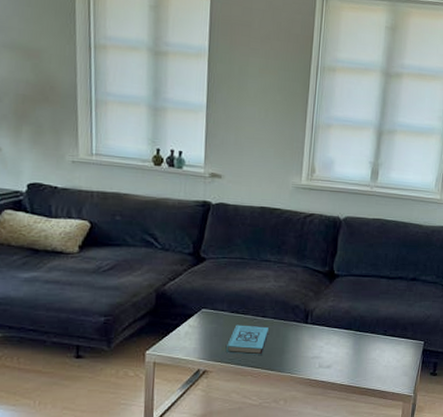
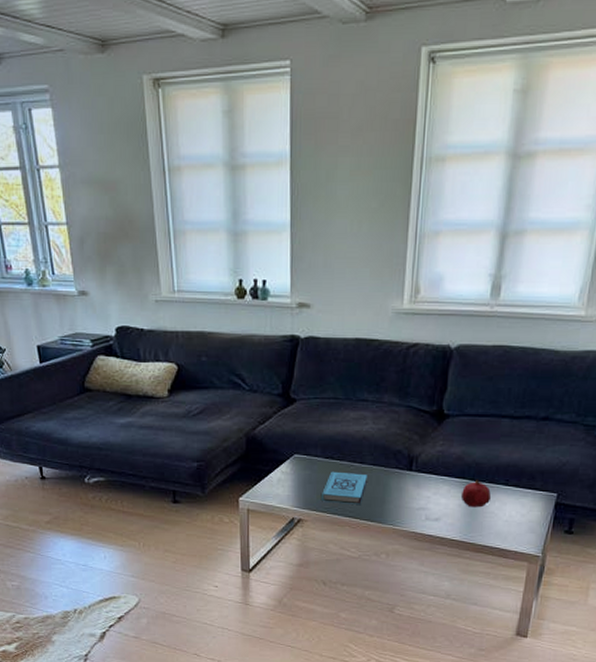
fruit: none [348,330,373,355] -> present [460,479,492,508]

